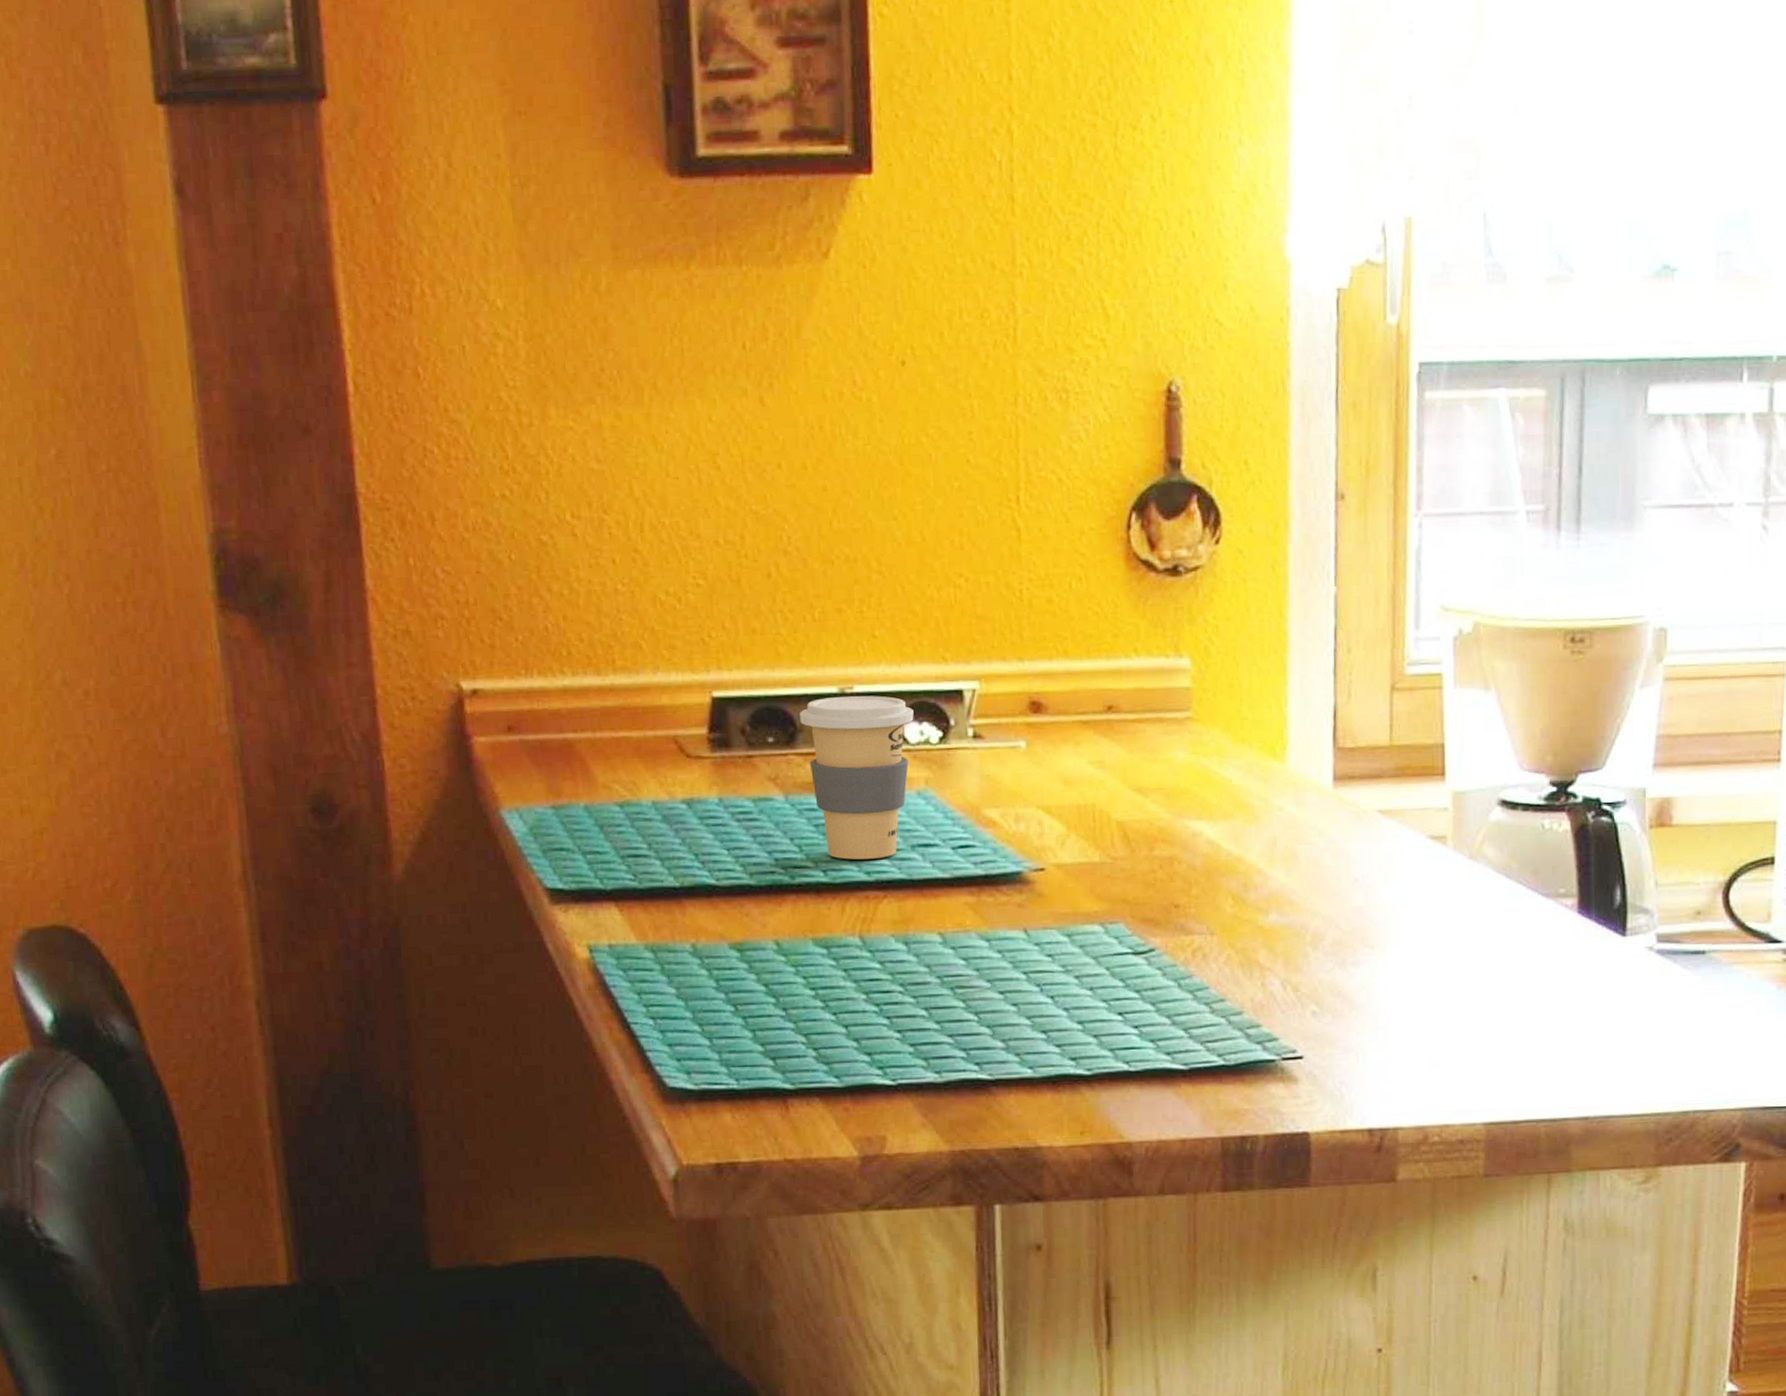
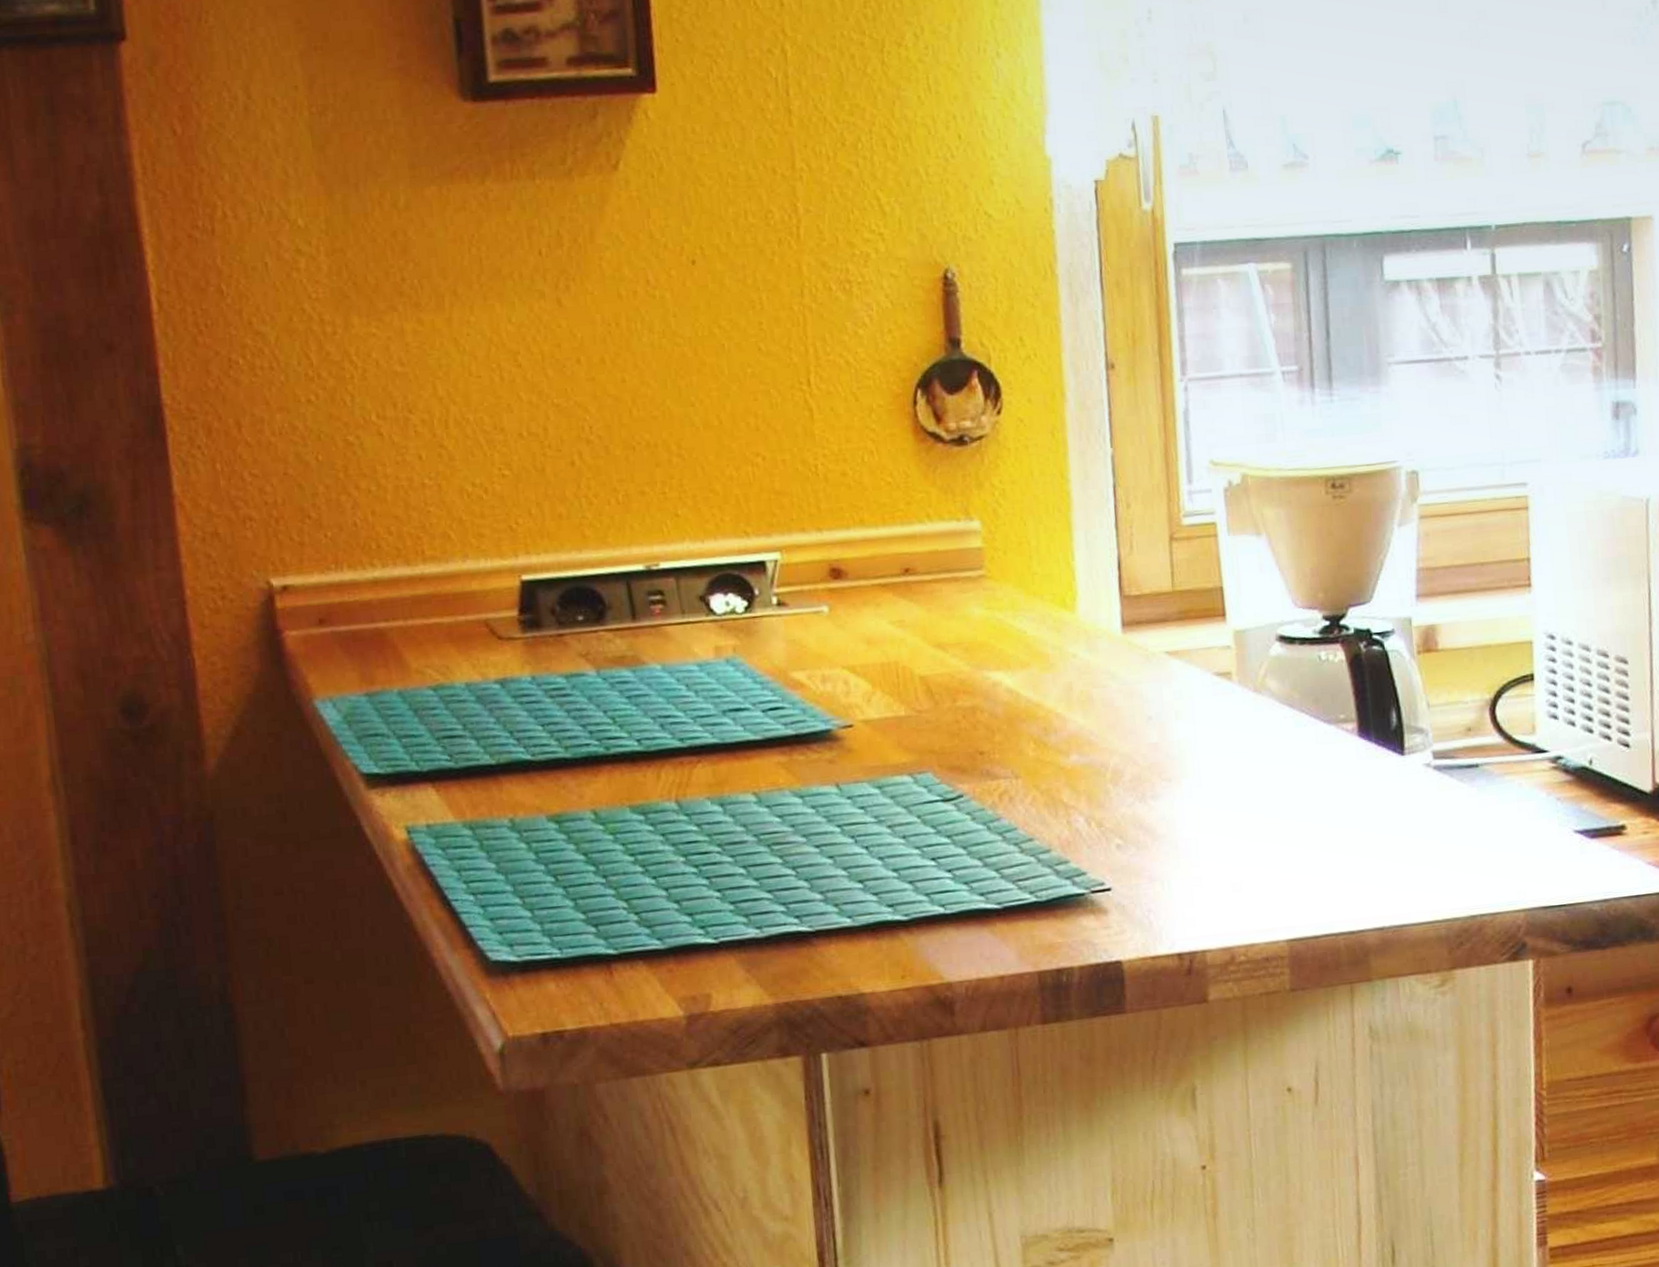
coffee cup: present [800,695,914,860] -> none [608,571,720,728]

